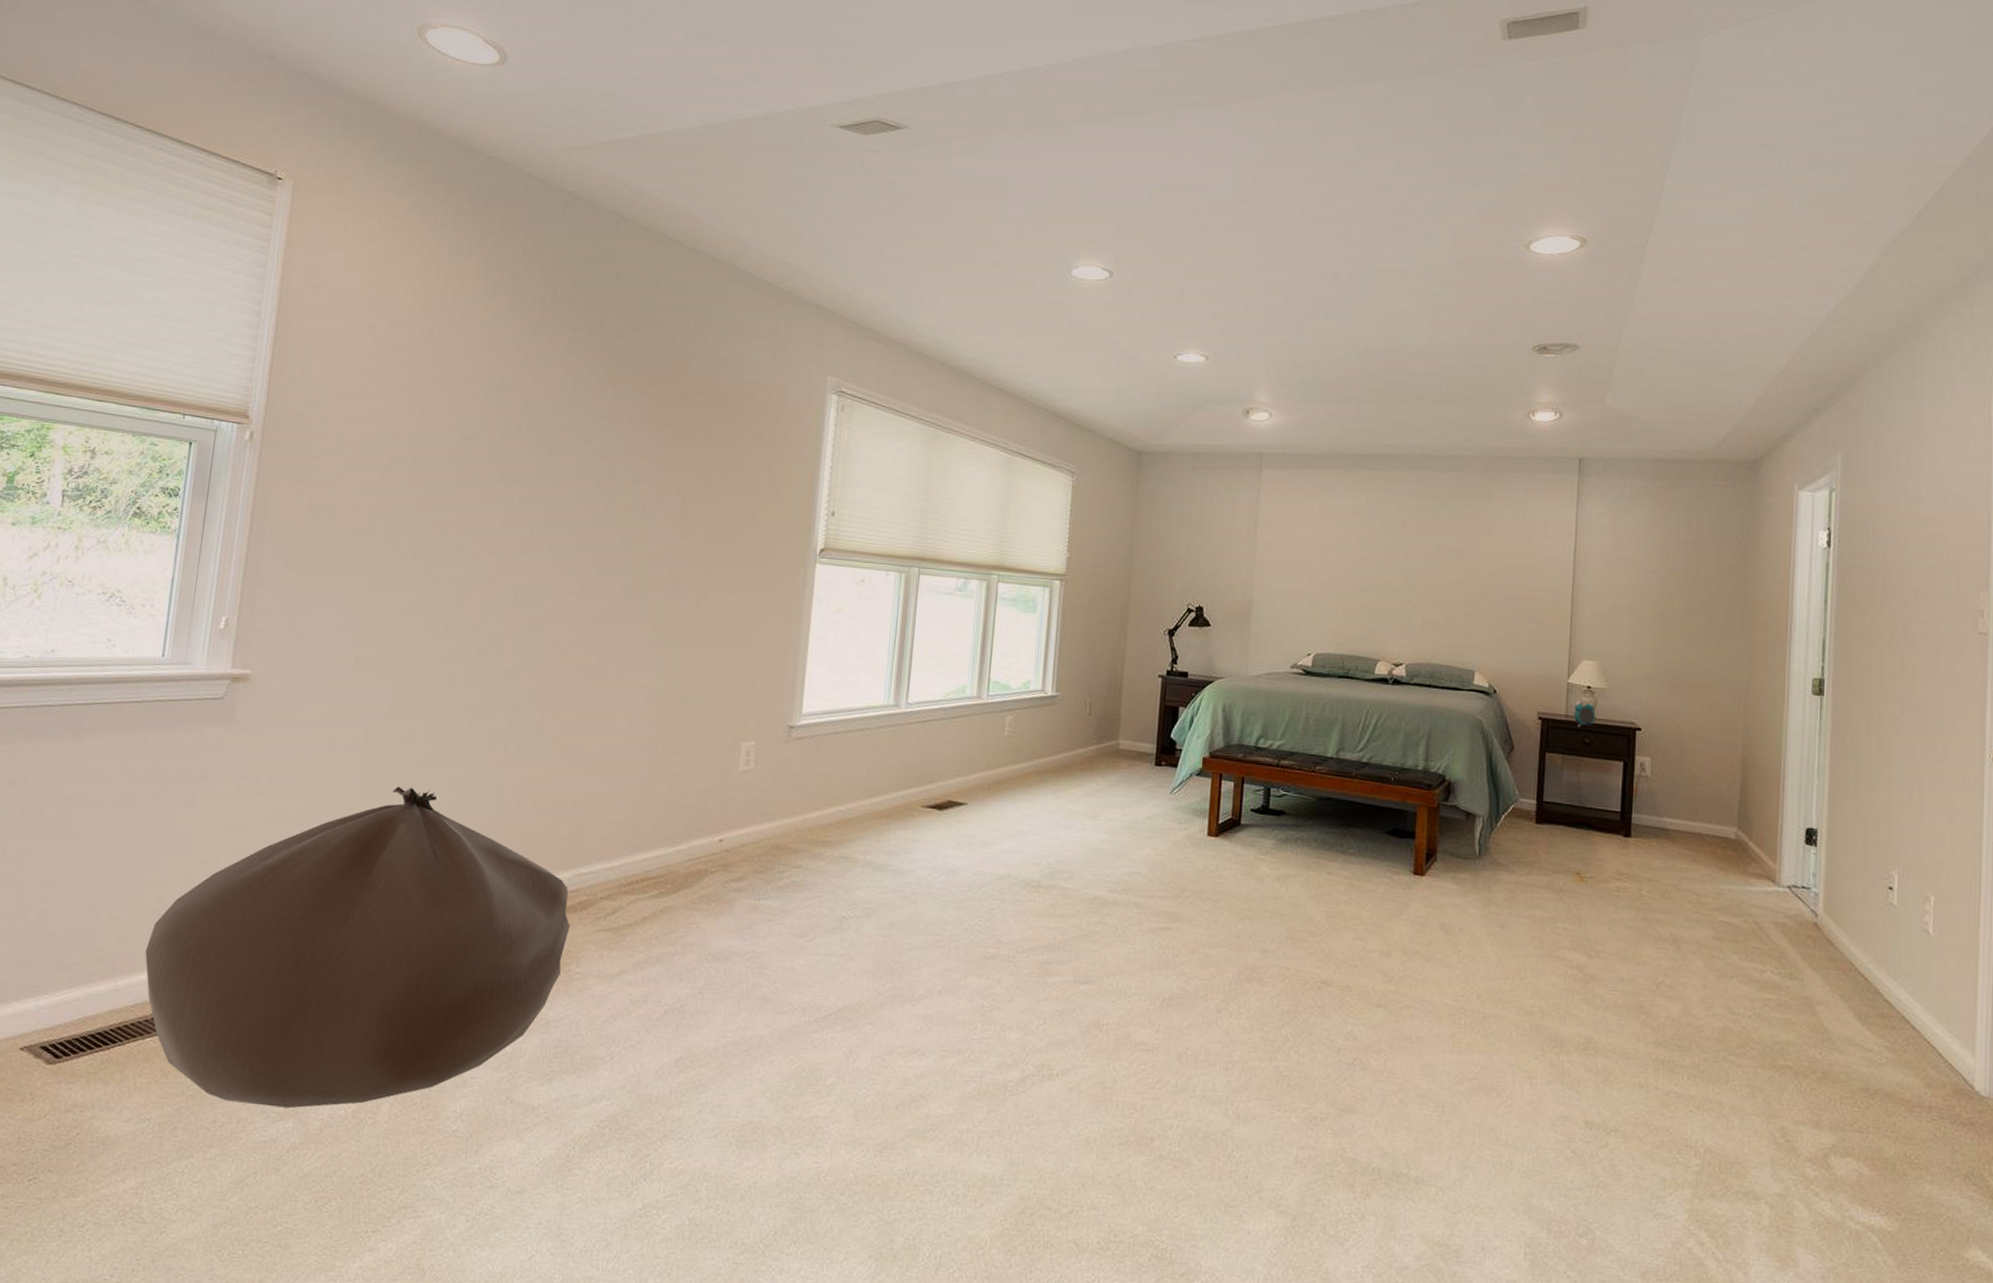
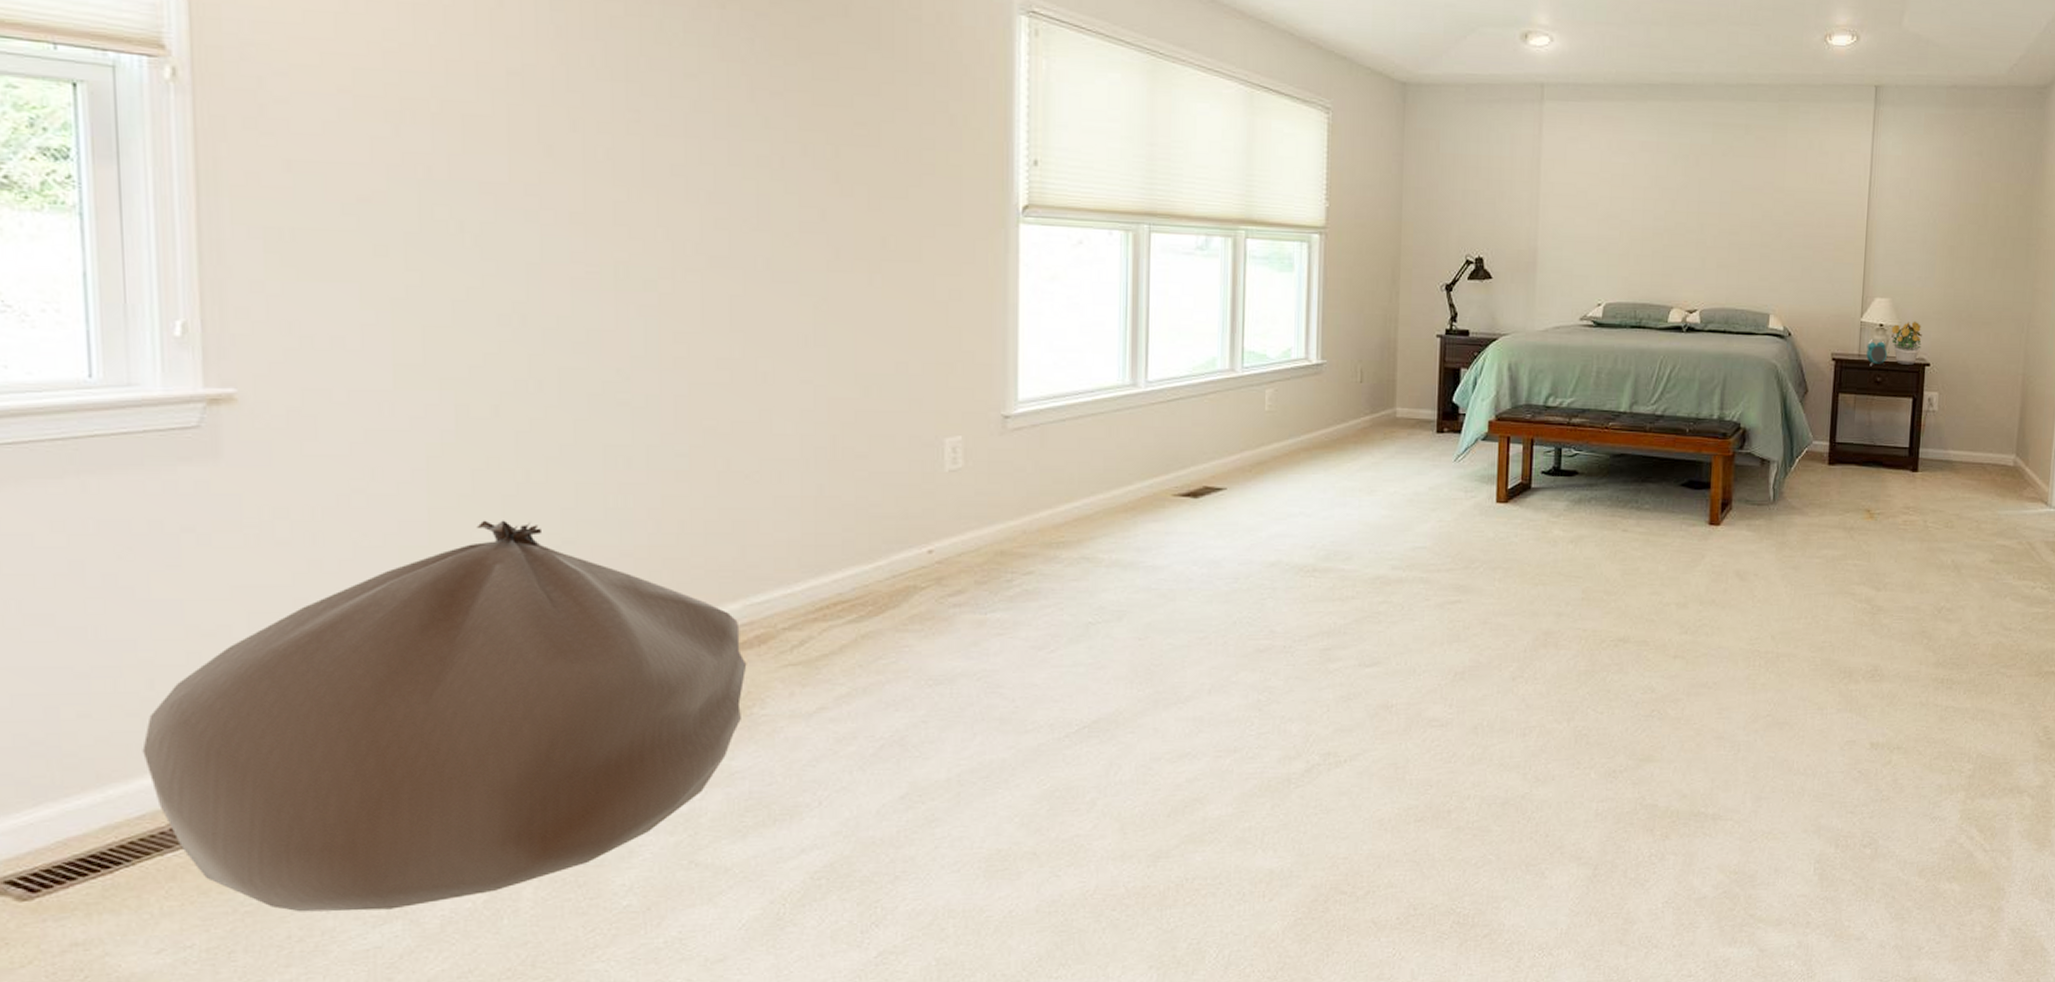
flowerpot: none [1599,685,1632,729] -> present [1890,321,1922,365]

